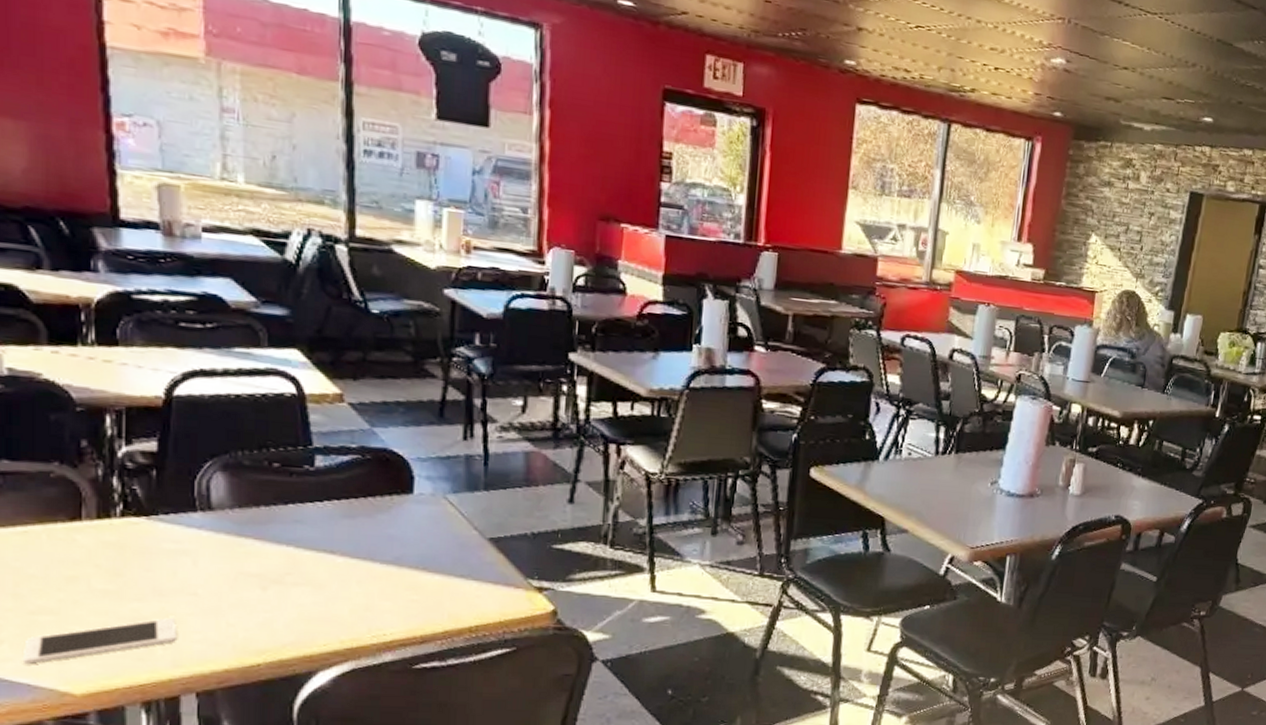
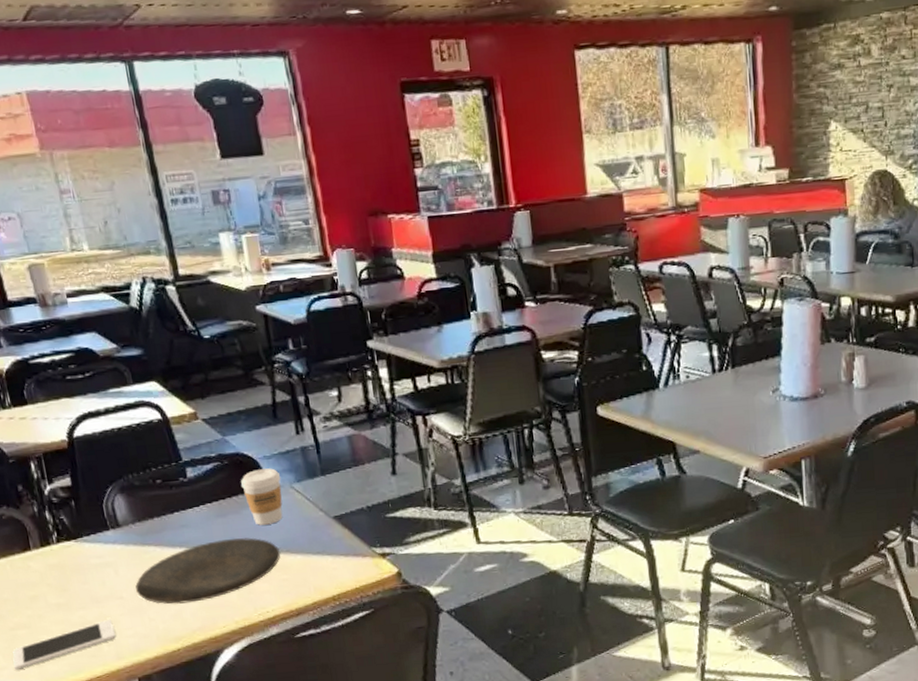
plate: none [217,544,416,612] -> present [135,537,281,604]
coffee cup: none [383,471,434,536] -> present [241,468,283,525]

